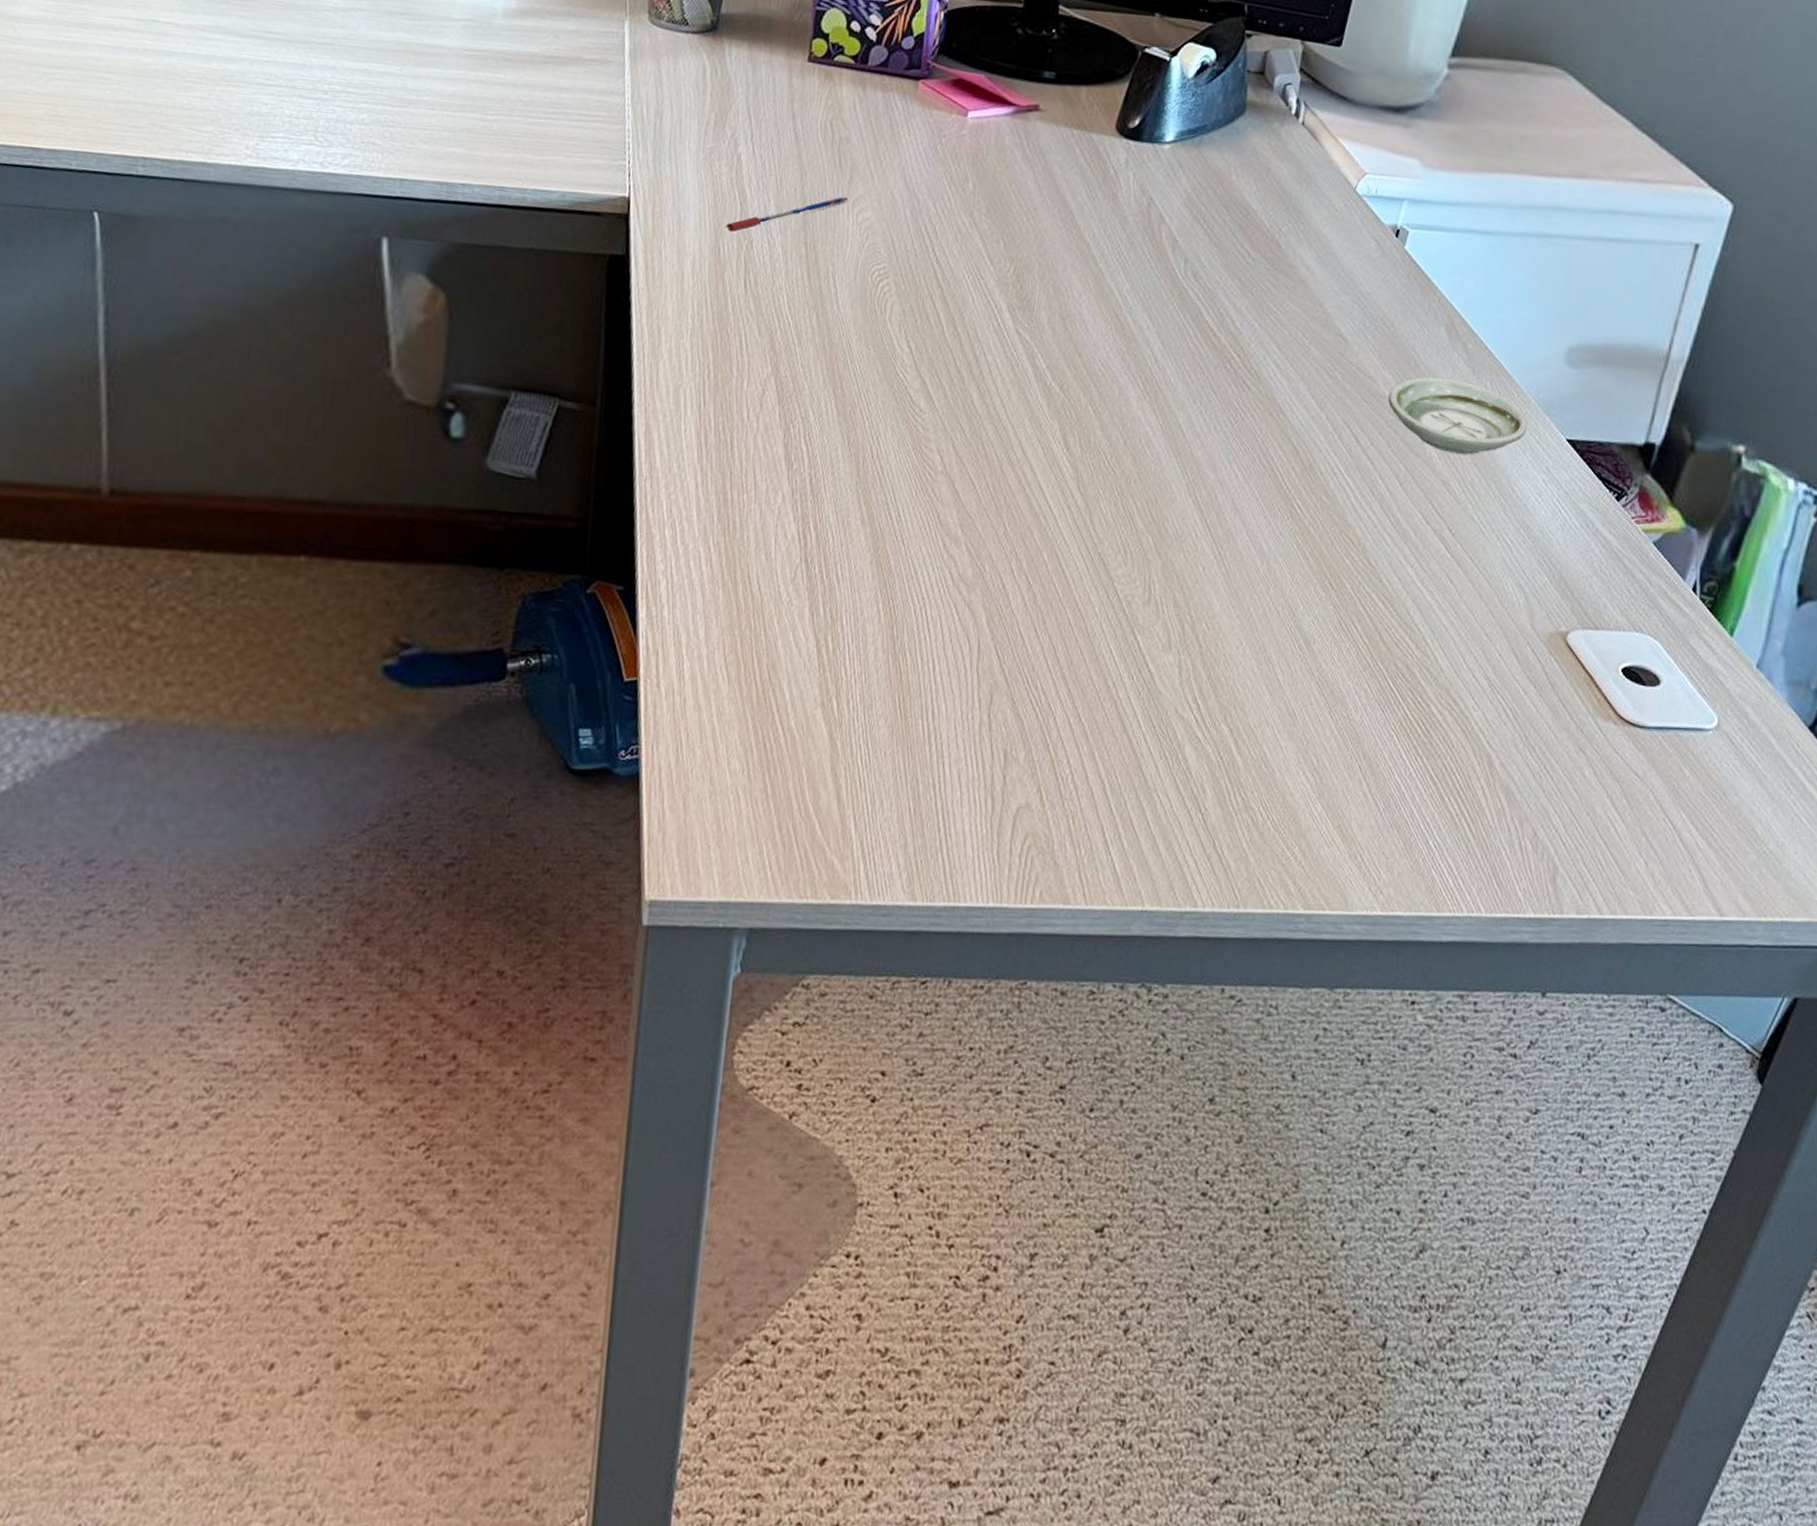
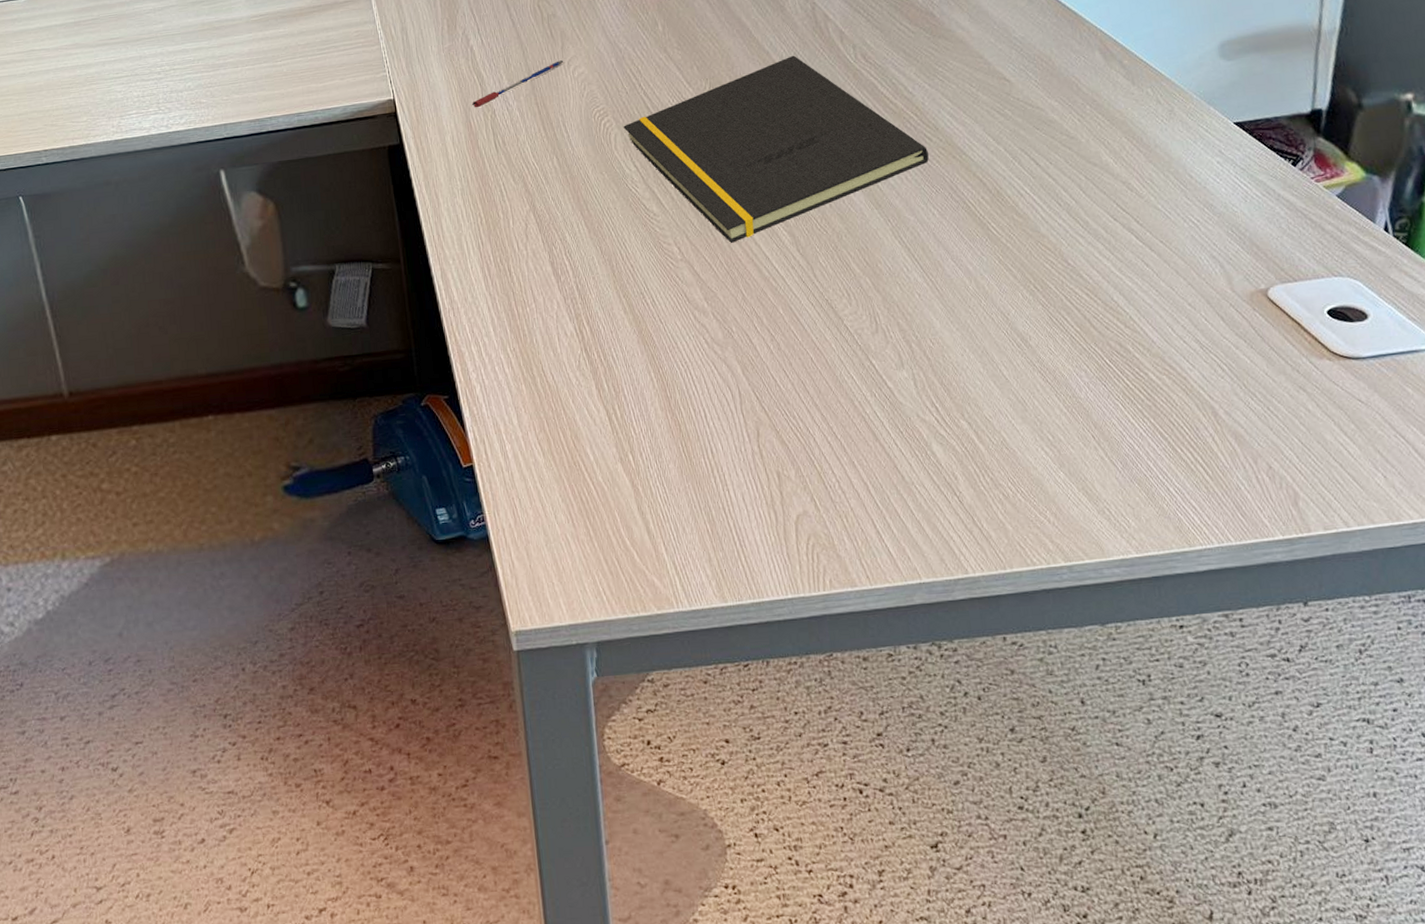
notepad: none [904,254,1245,464] -> present [623,55,929,243]
saucer: present [1389,376,1528,455] -> none [1058,93,1194,157]

